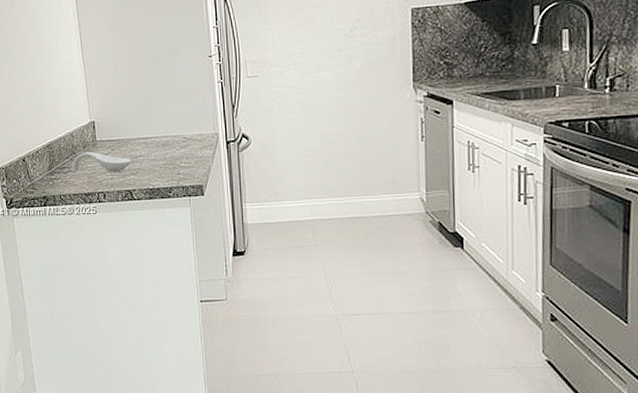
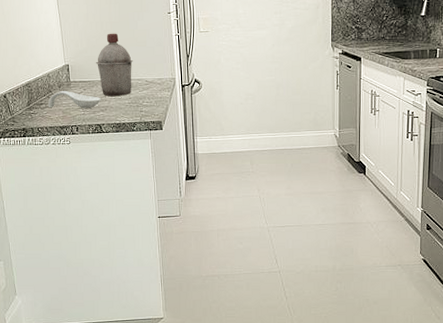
canister: none [126,83,168,157] -> present [96,33,133,96]

